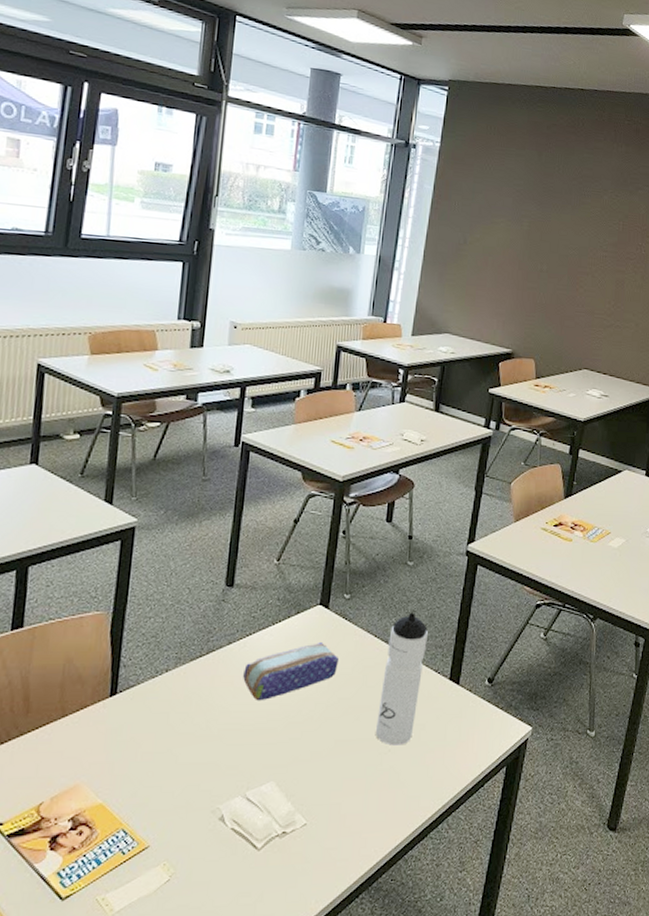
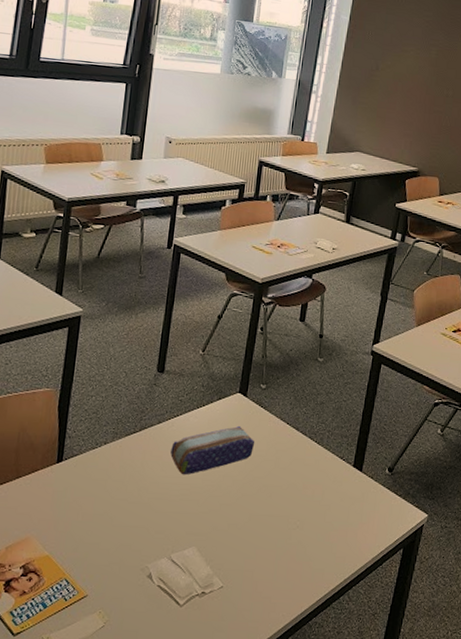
water bottle: present [375,612,428,746] -> none [285,404,335,523]

